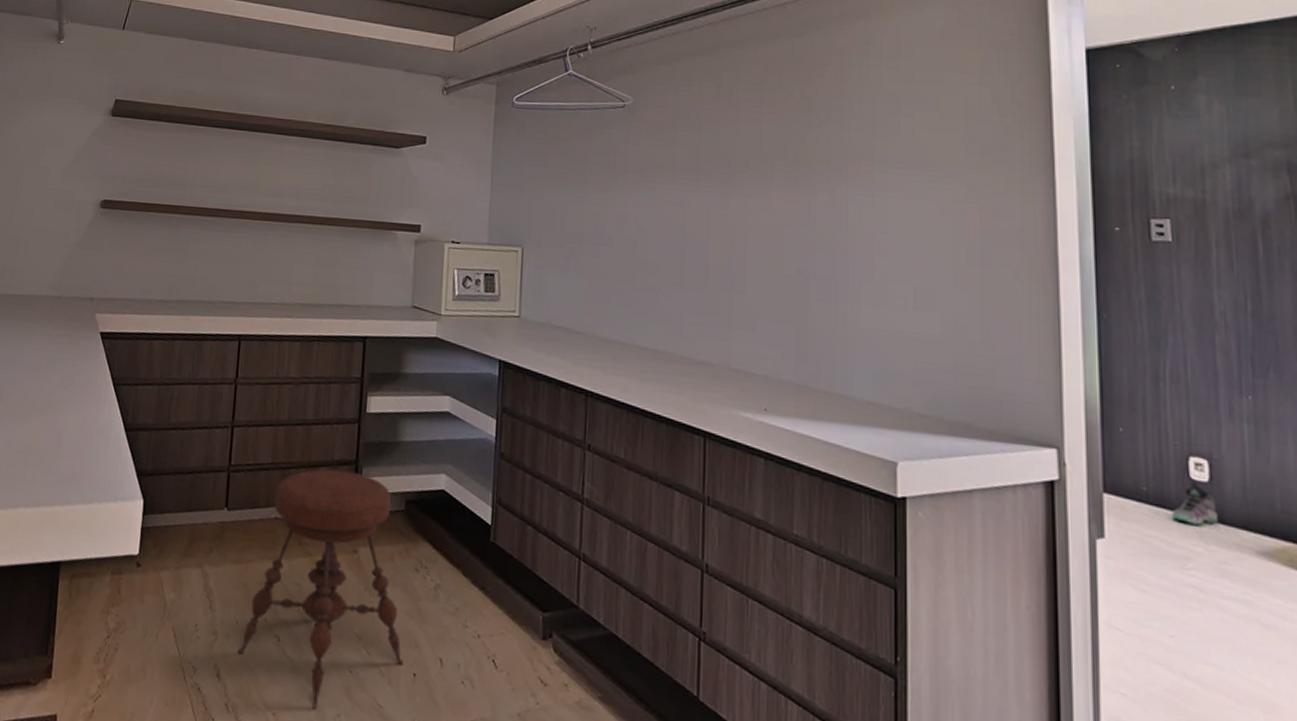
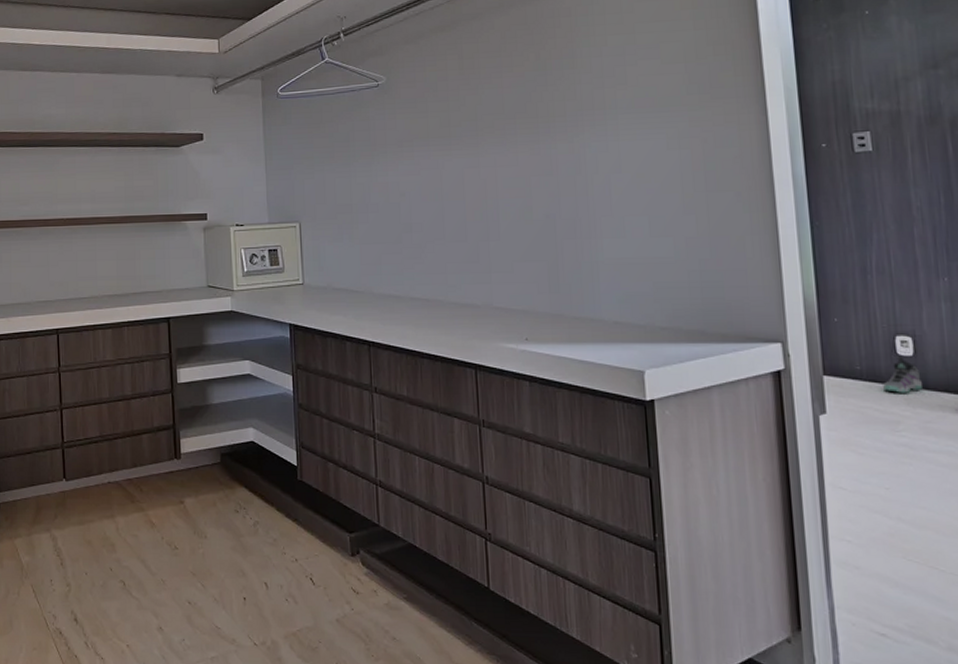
stool: present [237,469,404,709] -> none [89,435,235,637]

